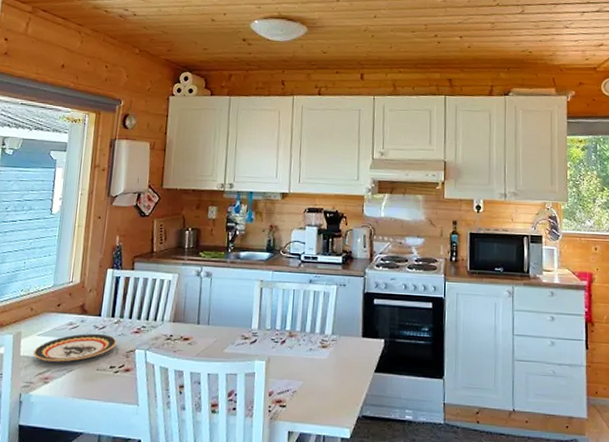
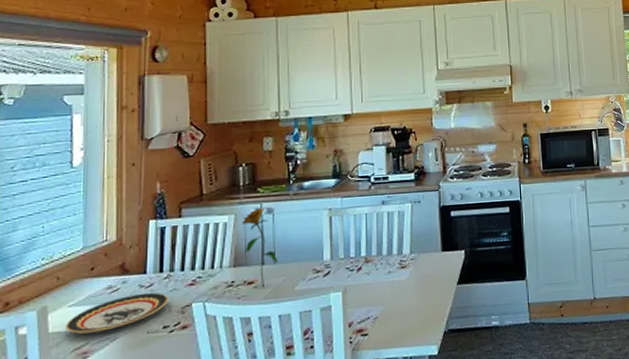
flower: none [183,270,212,346] -> present [242,207,278,288]

